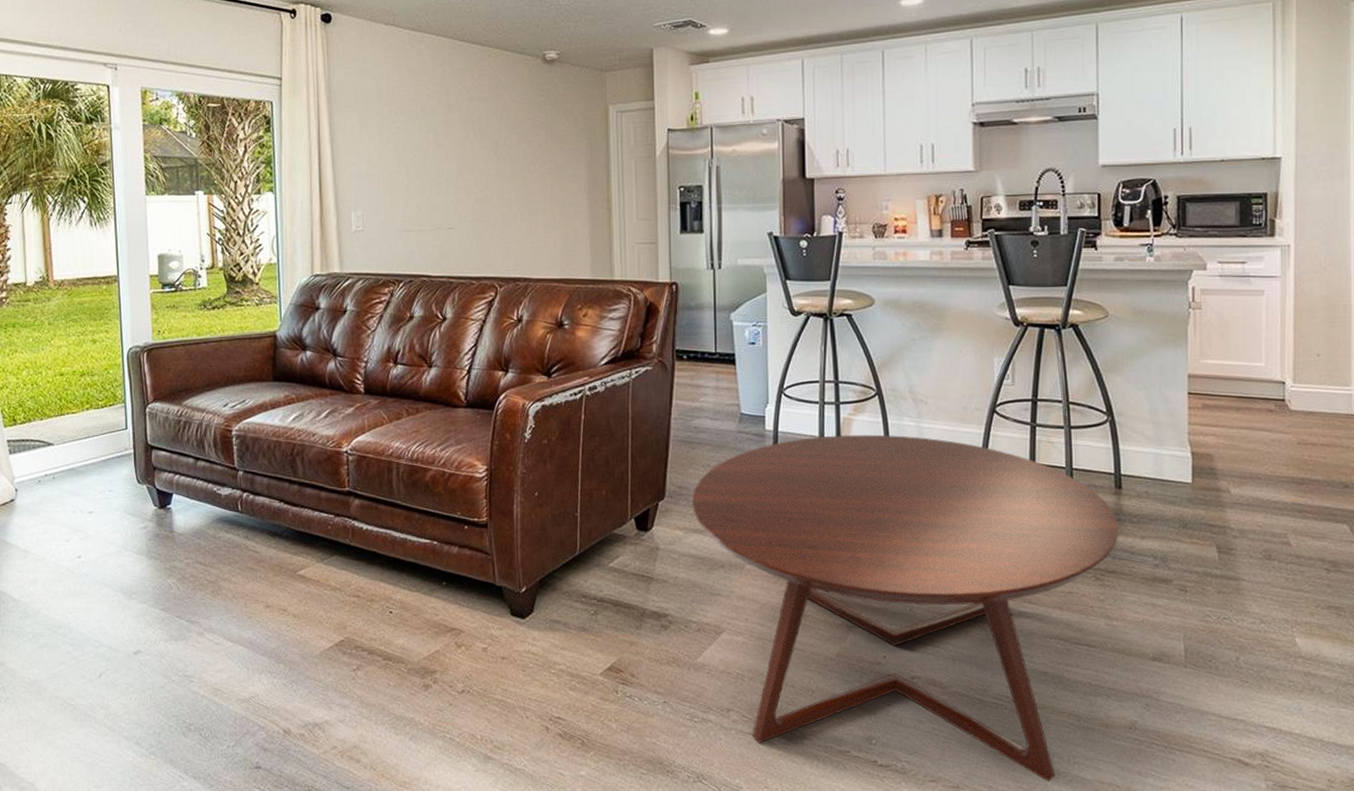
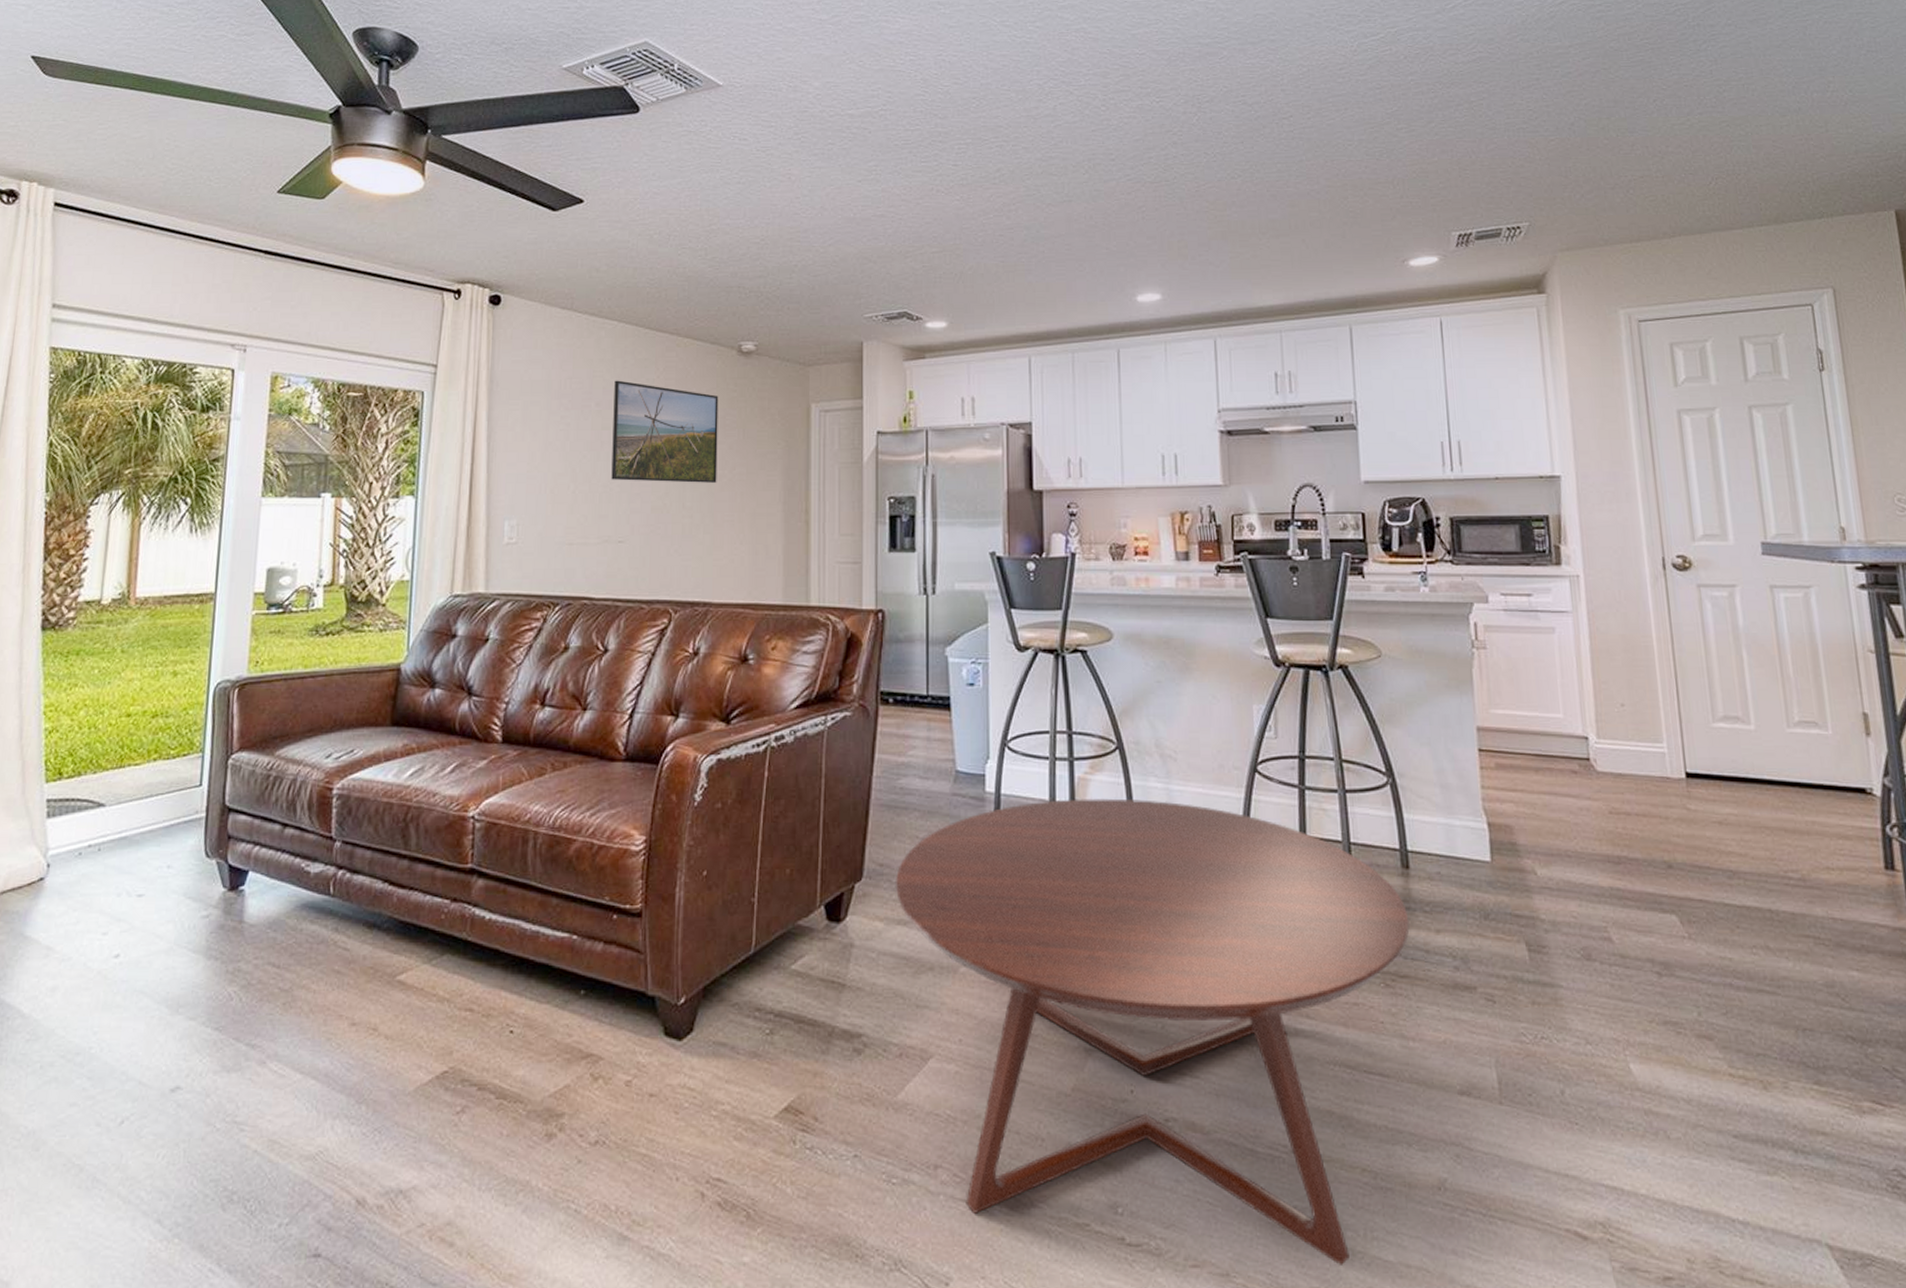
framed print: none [436,88,530,177] -> present [611,380,719,483]

